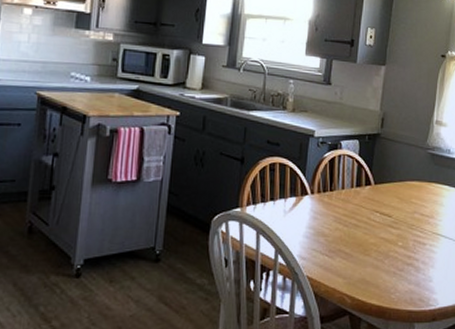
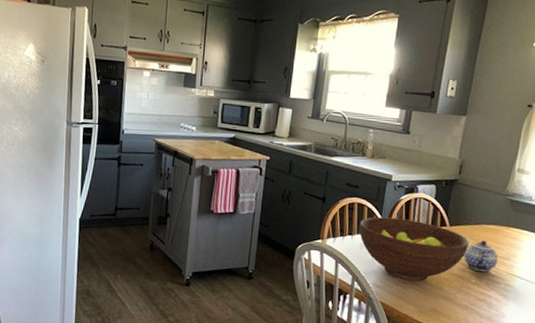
fruit bowl: none [282,178,394,249] -> present [359,216,469,282]
teapot: none [390,198,422,233] -> present [464,240,498,272]

